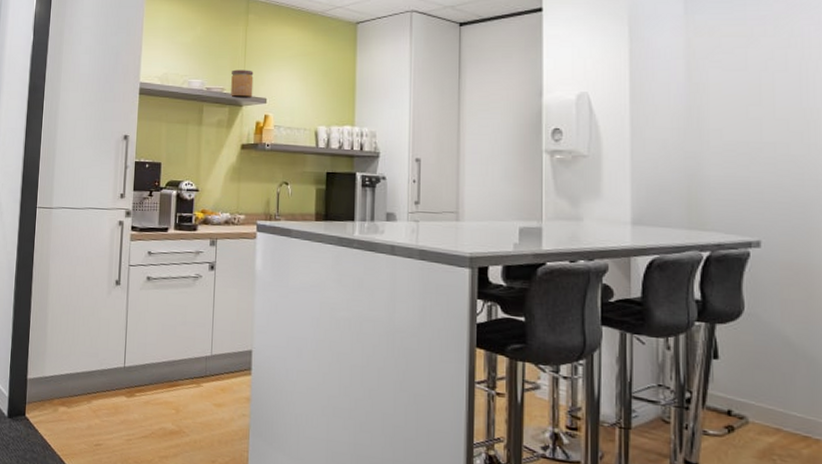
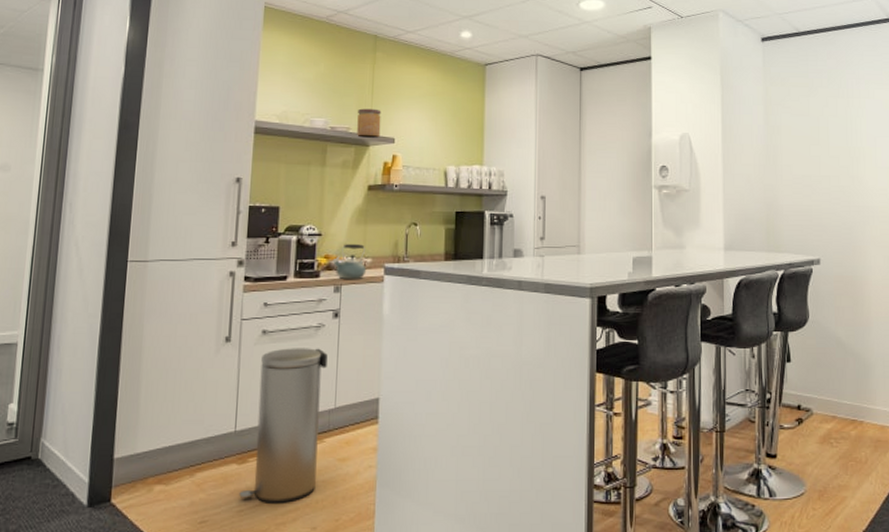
pedal bin: none [128,295,204,439] -> present [239,348,328,503]
kettle: none [207,200,240,235] -> present [331,244,367,280]

